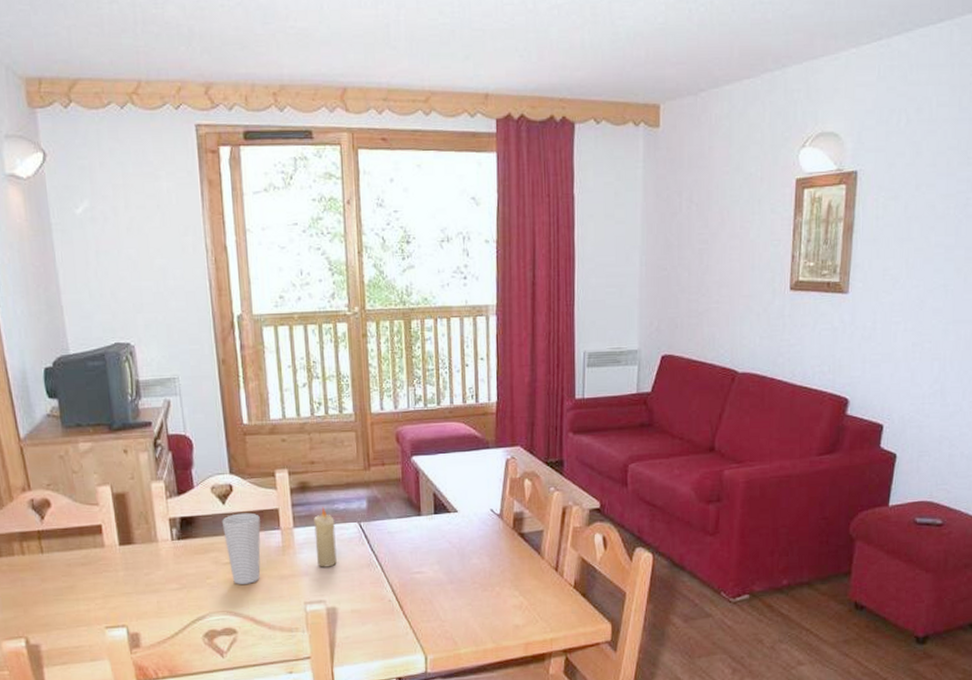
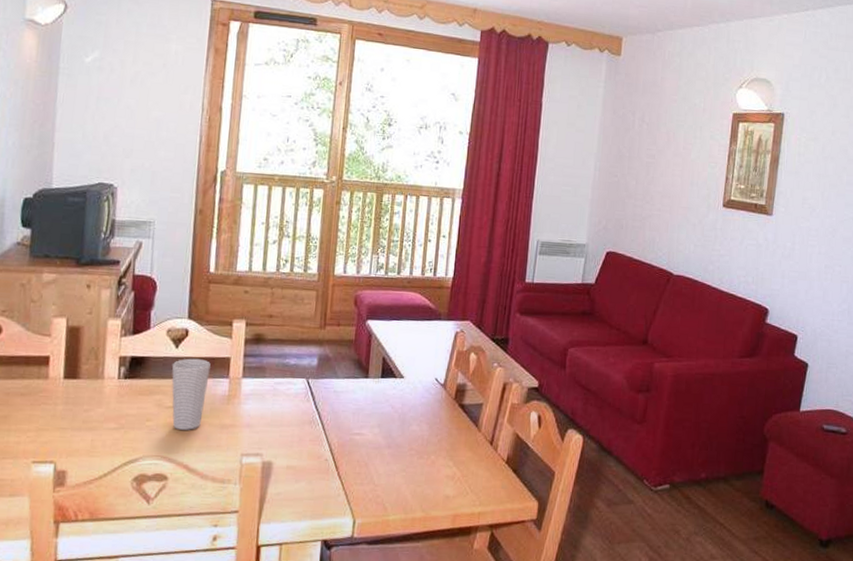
candle: present [314,507,337,567] -> none [260,361,284,421]

